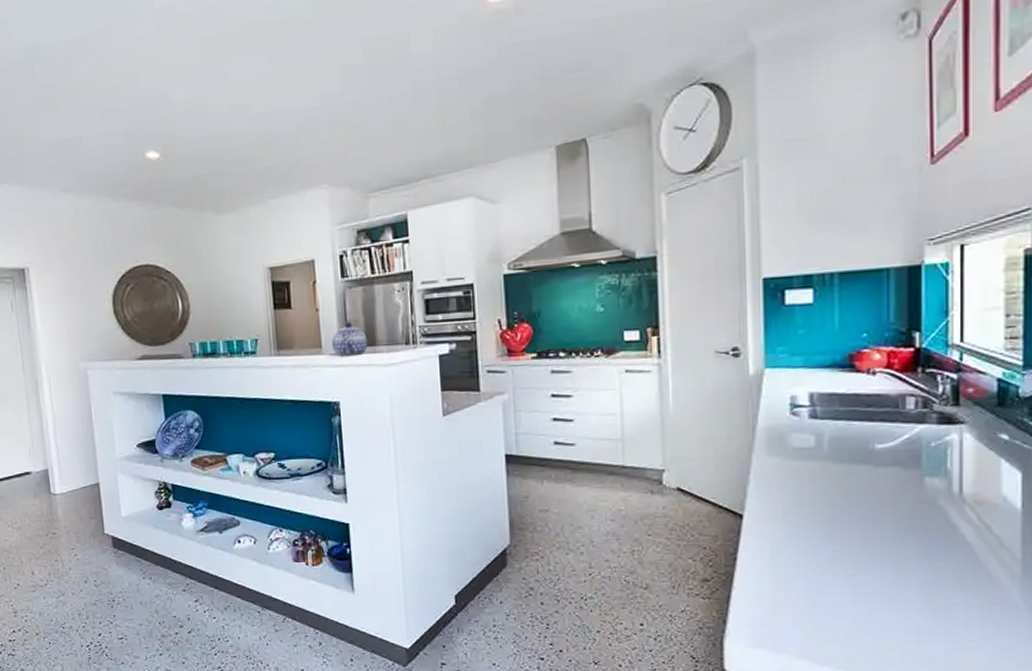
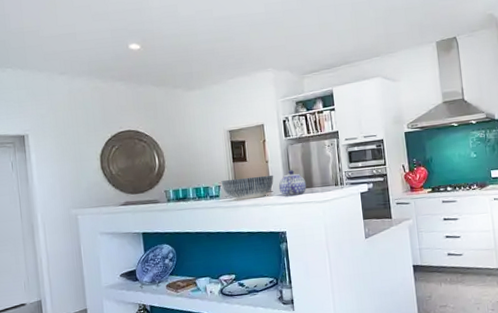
bowl: none [259,327,326,360] -> present [221,174,274,201]

